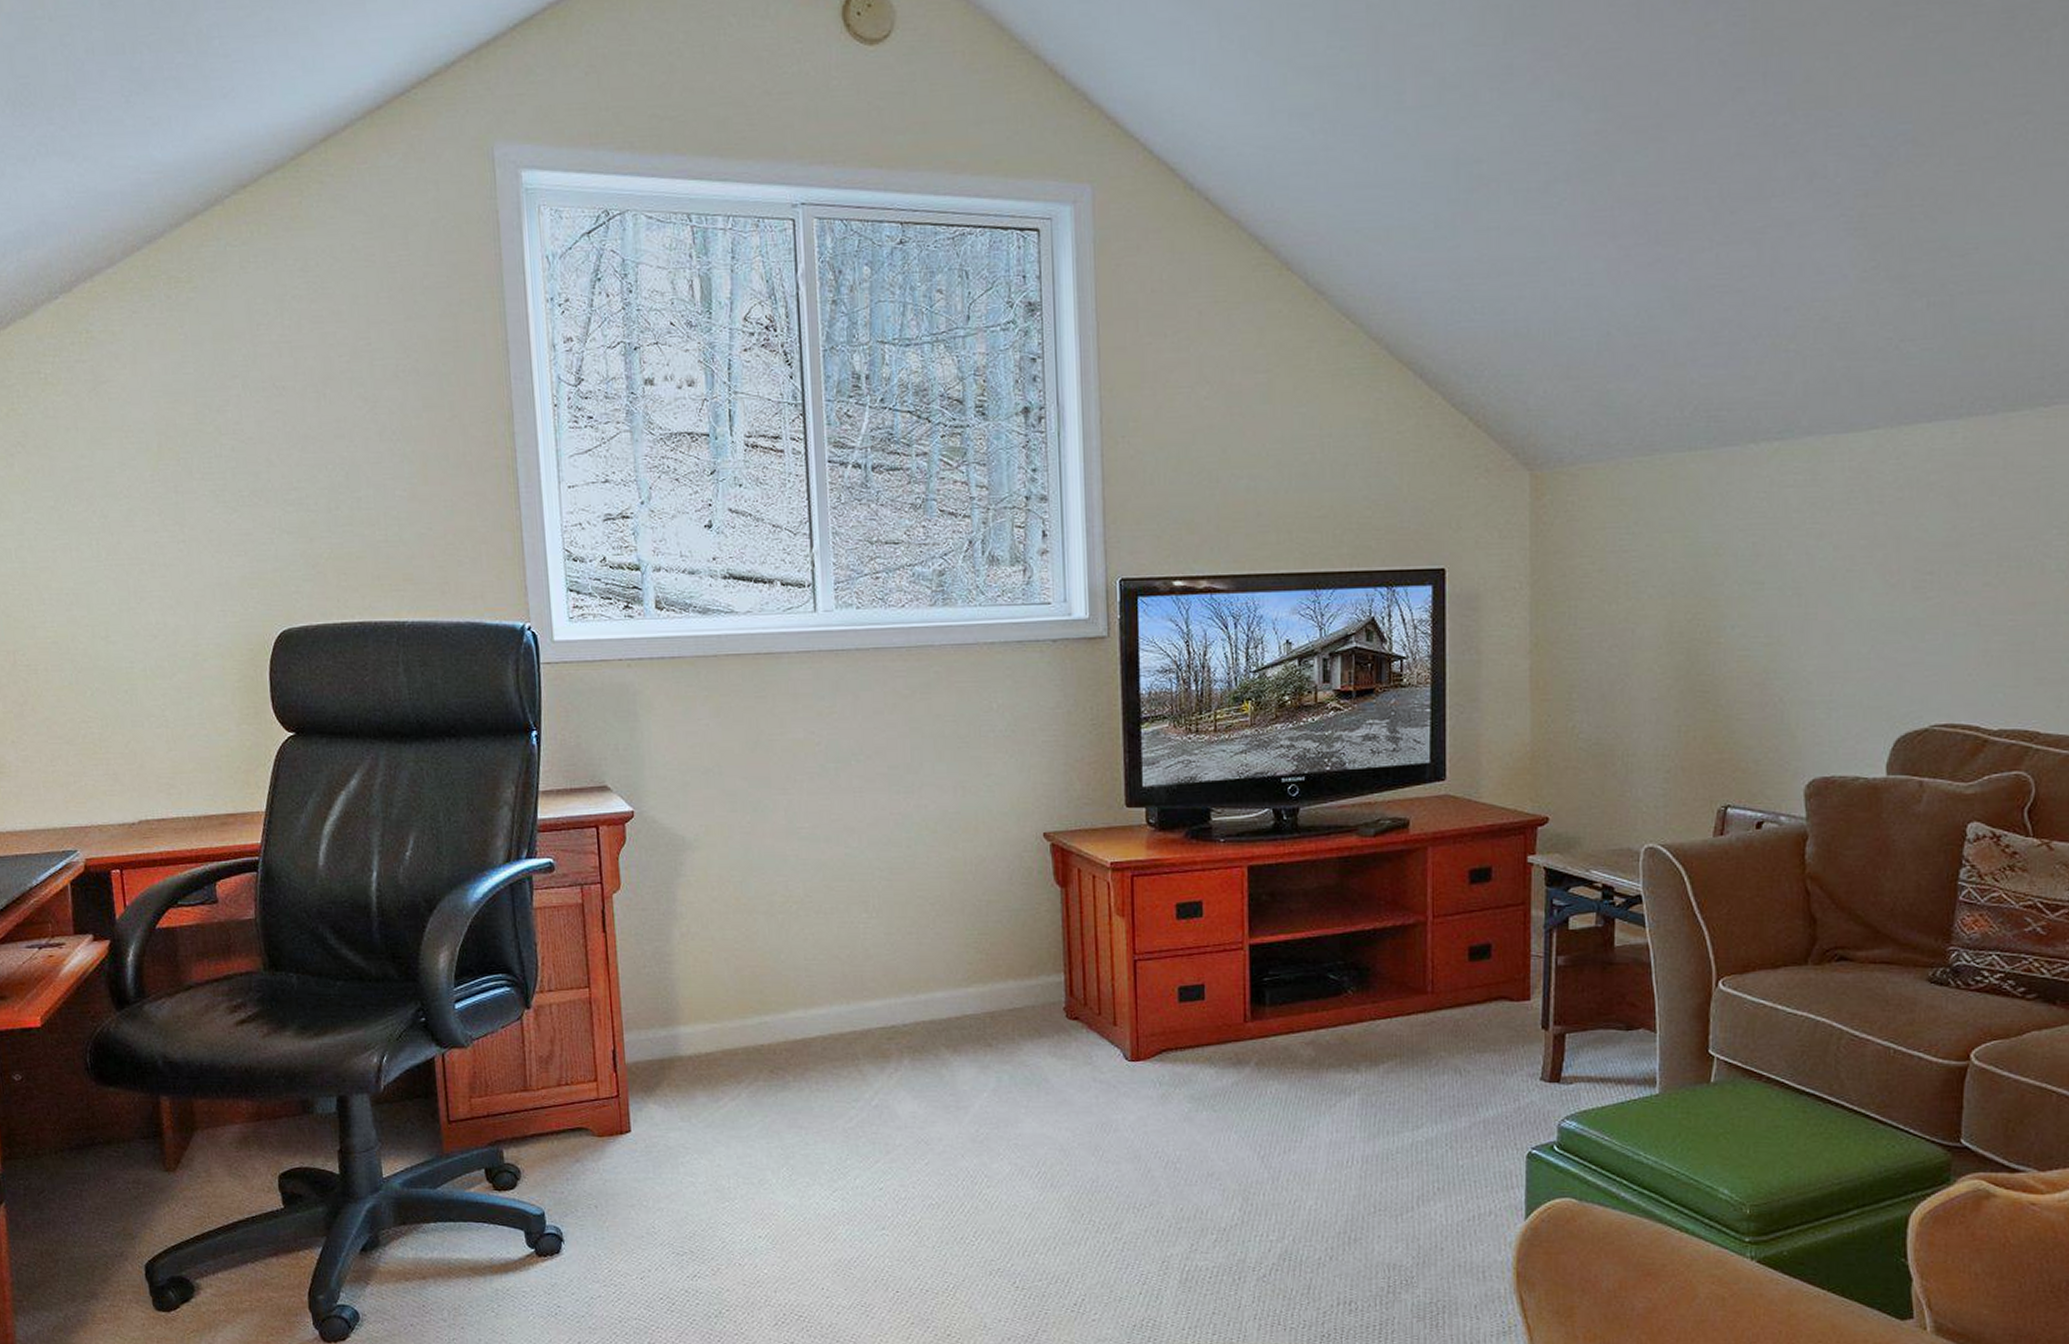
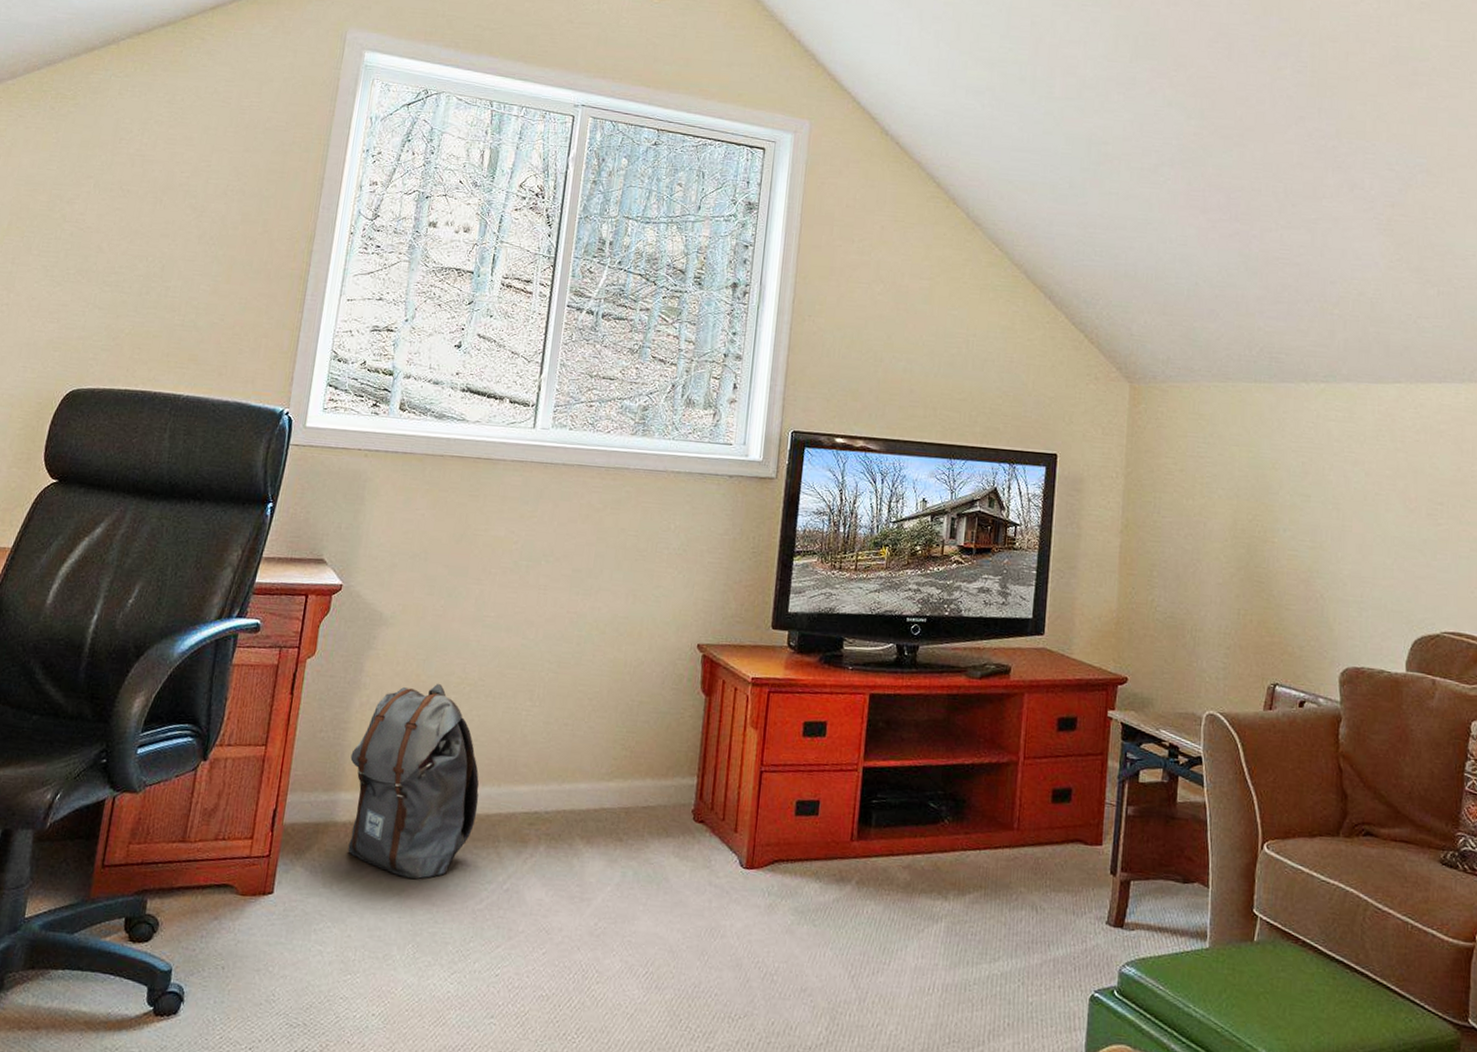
backpack: none [682,904,830,1105] -> present [348,683,480,879]

